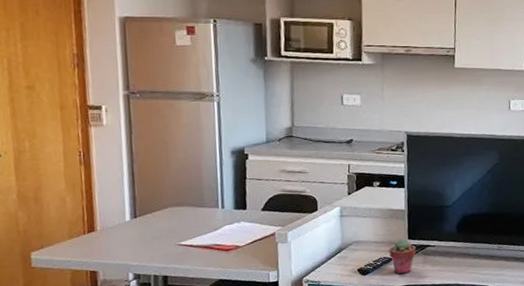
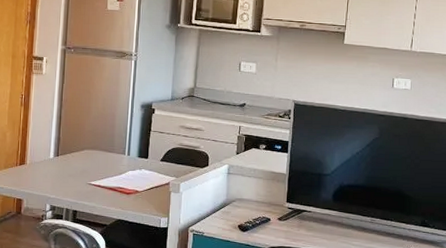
potted succulent: present [389,238,416,275] -> none [268,201,293,235]

